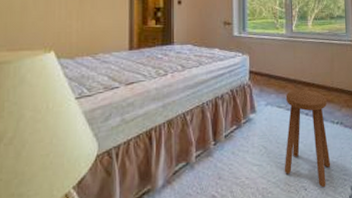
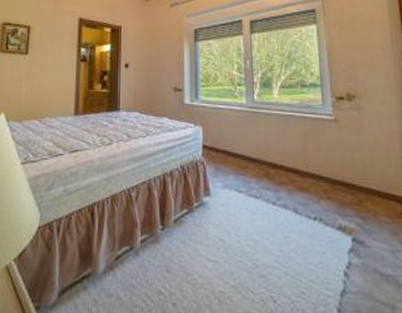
stool: present [284,89,331,188] -> none [246,171,308,303]

